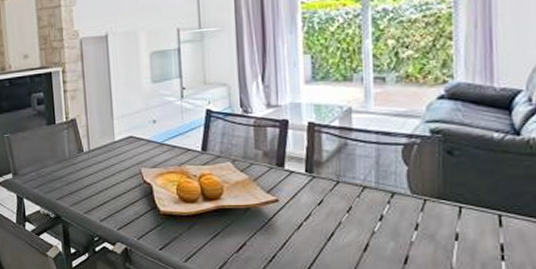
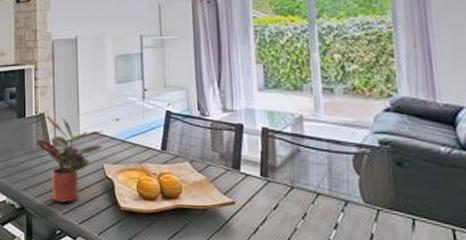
potted plant: none [68,120,141,210] -> present [36,115,104,203]

